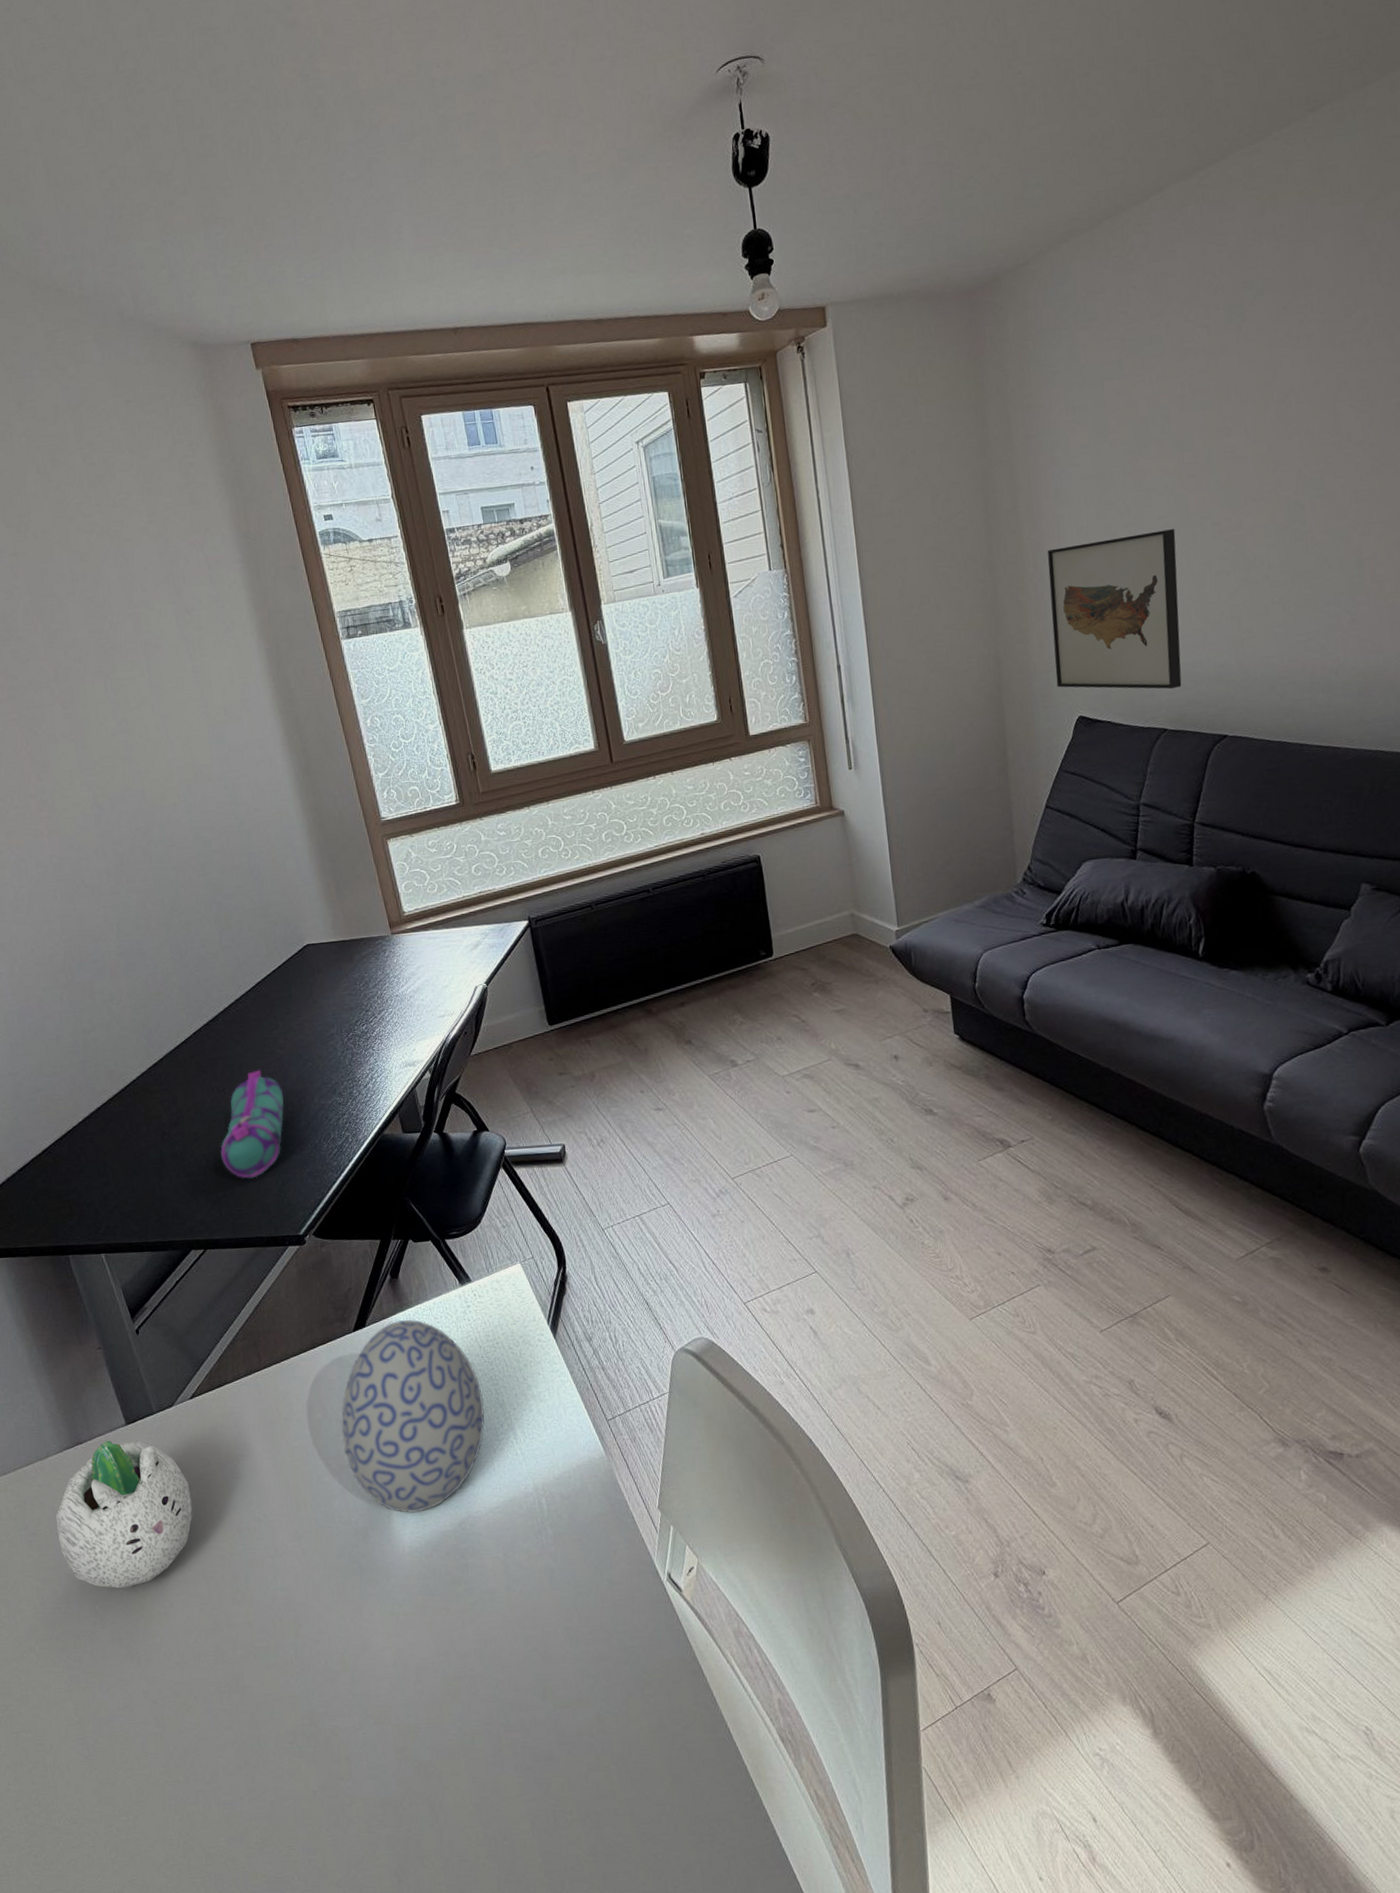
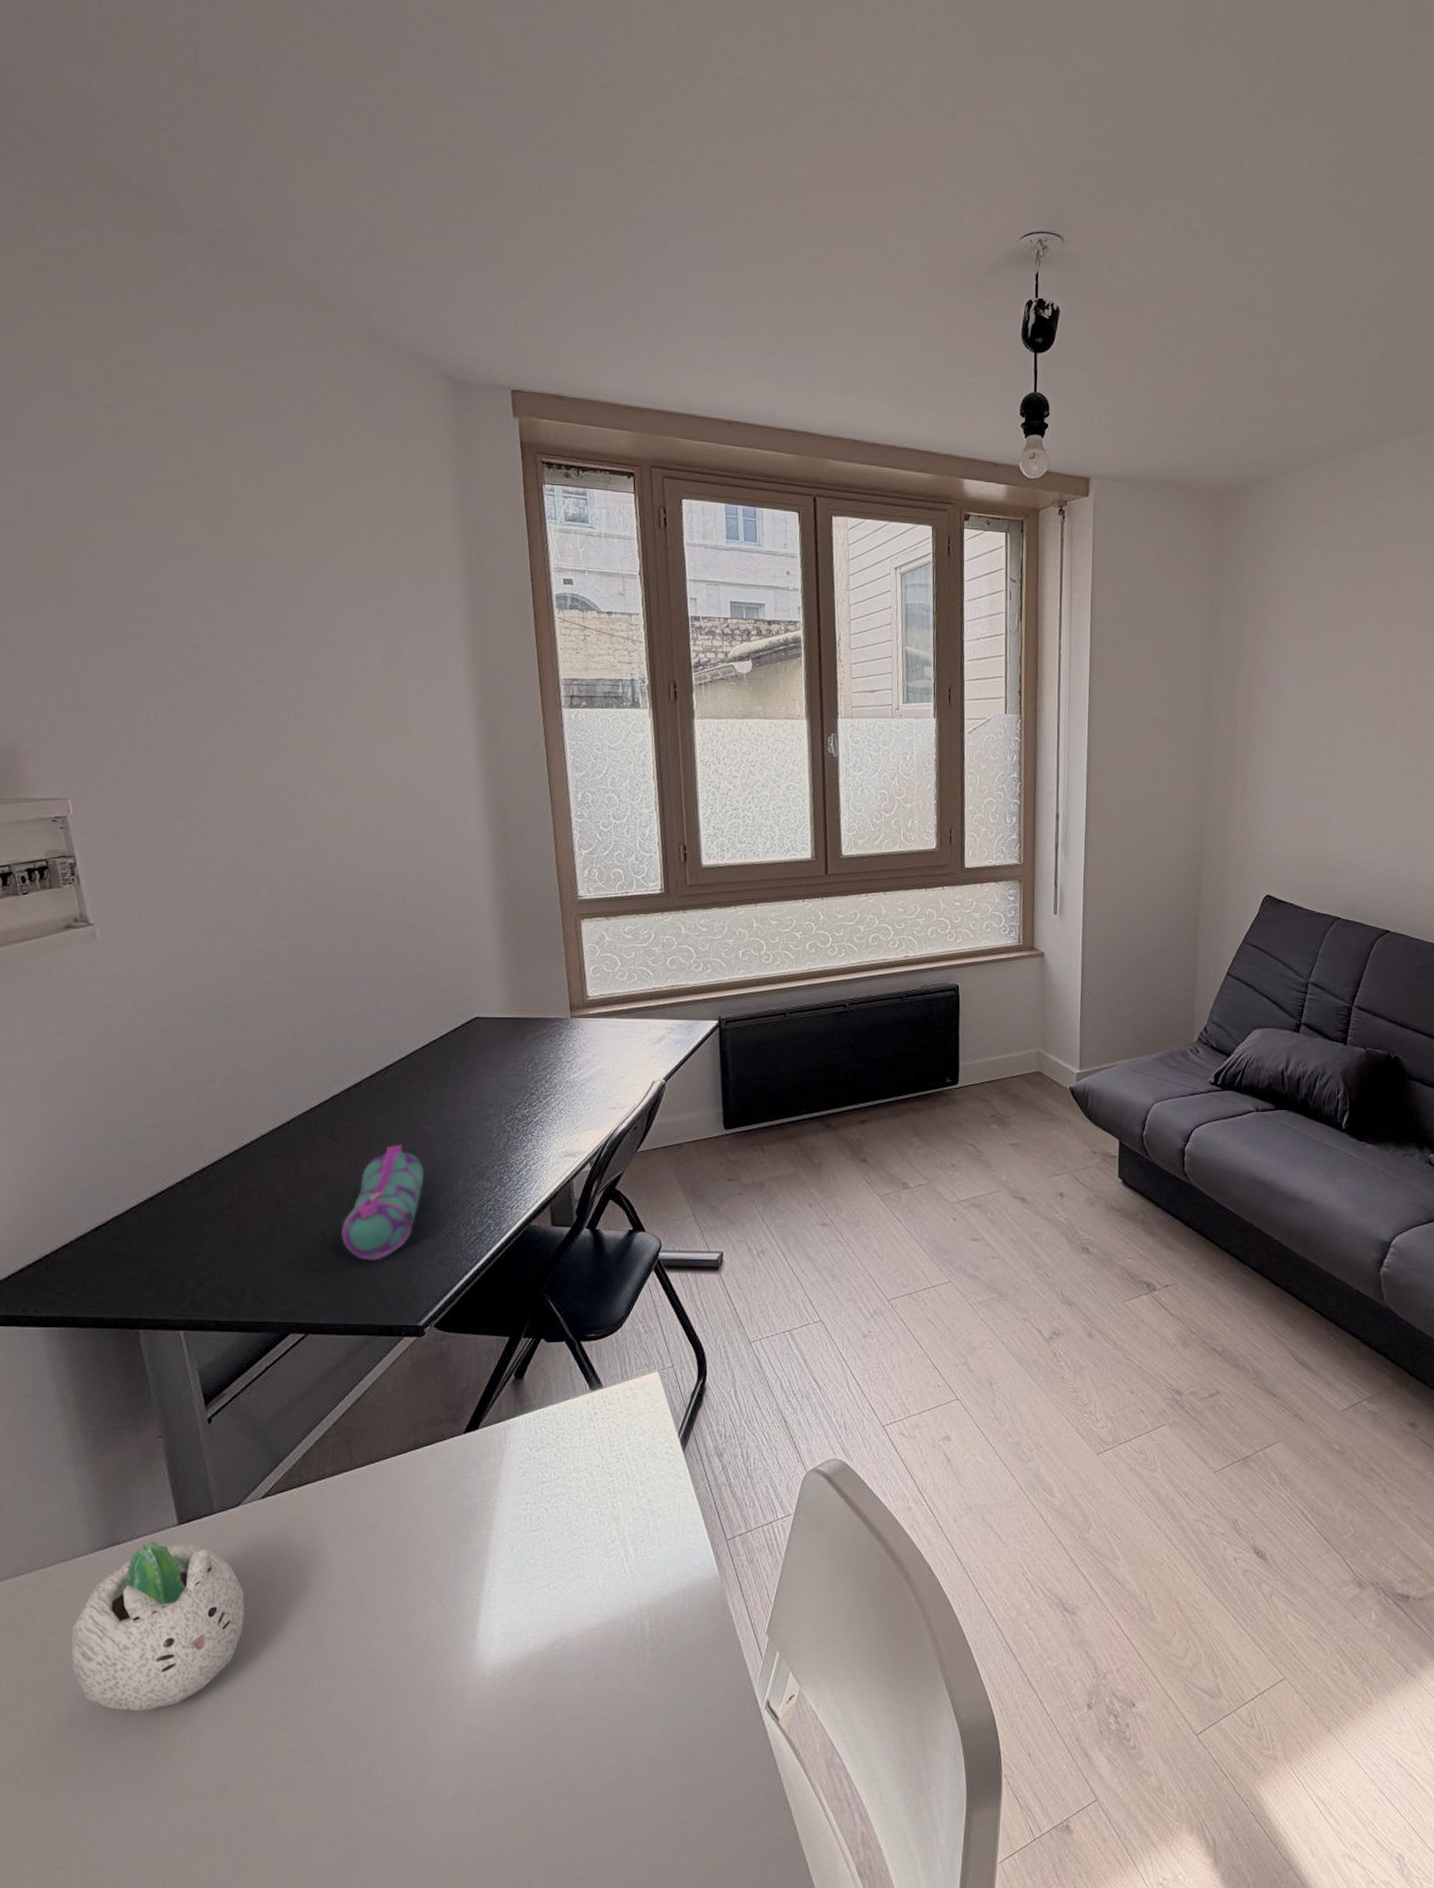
decorative egg: present [341,1319,485,1514] -> none [433,1423,598,1633]
wall art: present [1048,529,1182,690] -> none [1250,738,1368,883]

